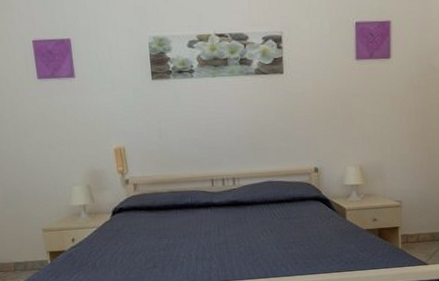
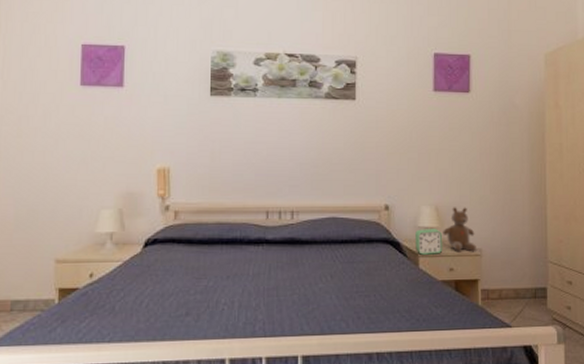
alarm clock: none [342,186,367,209] -> present [415,229,443,255]
stuffed bear: none [367,165,397,204] -> present [443,207,476,252]

